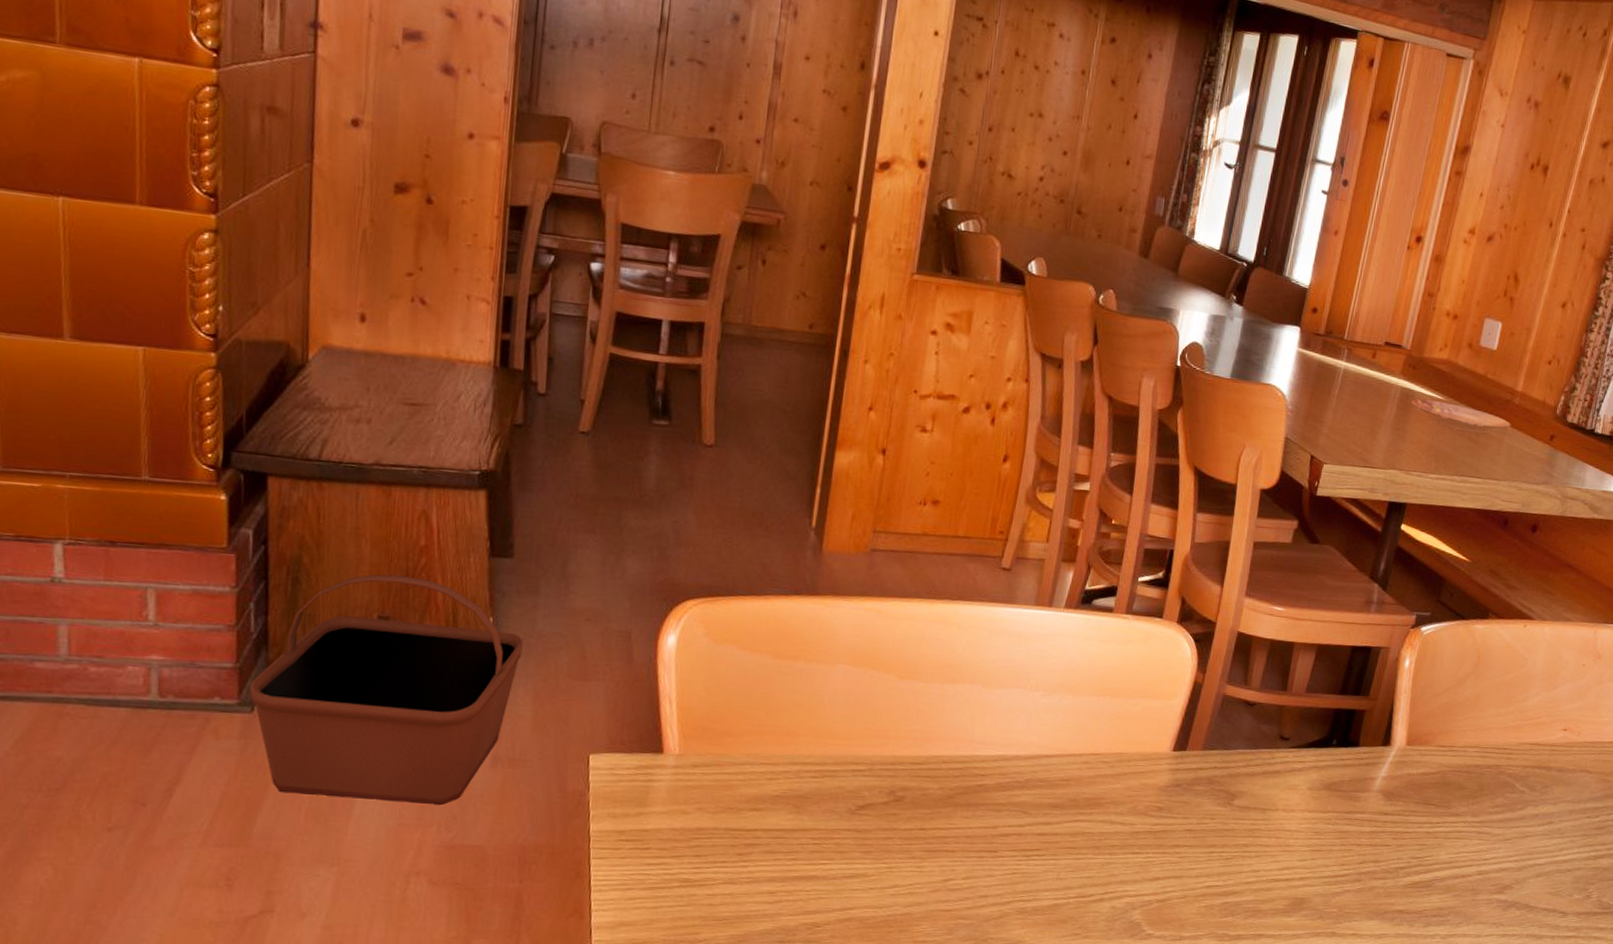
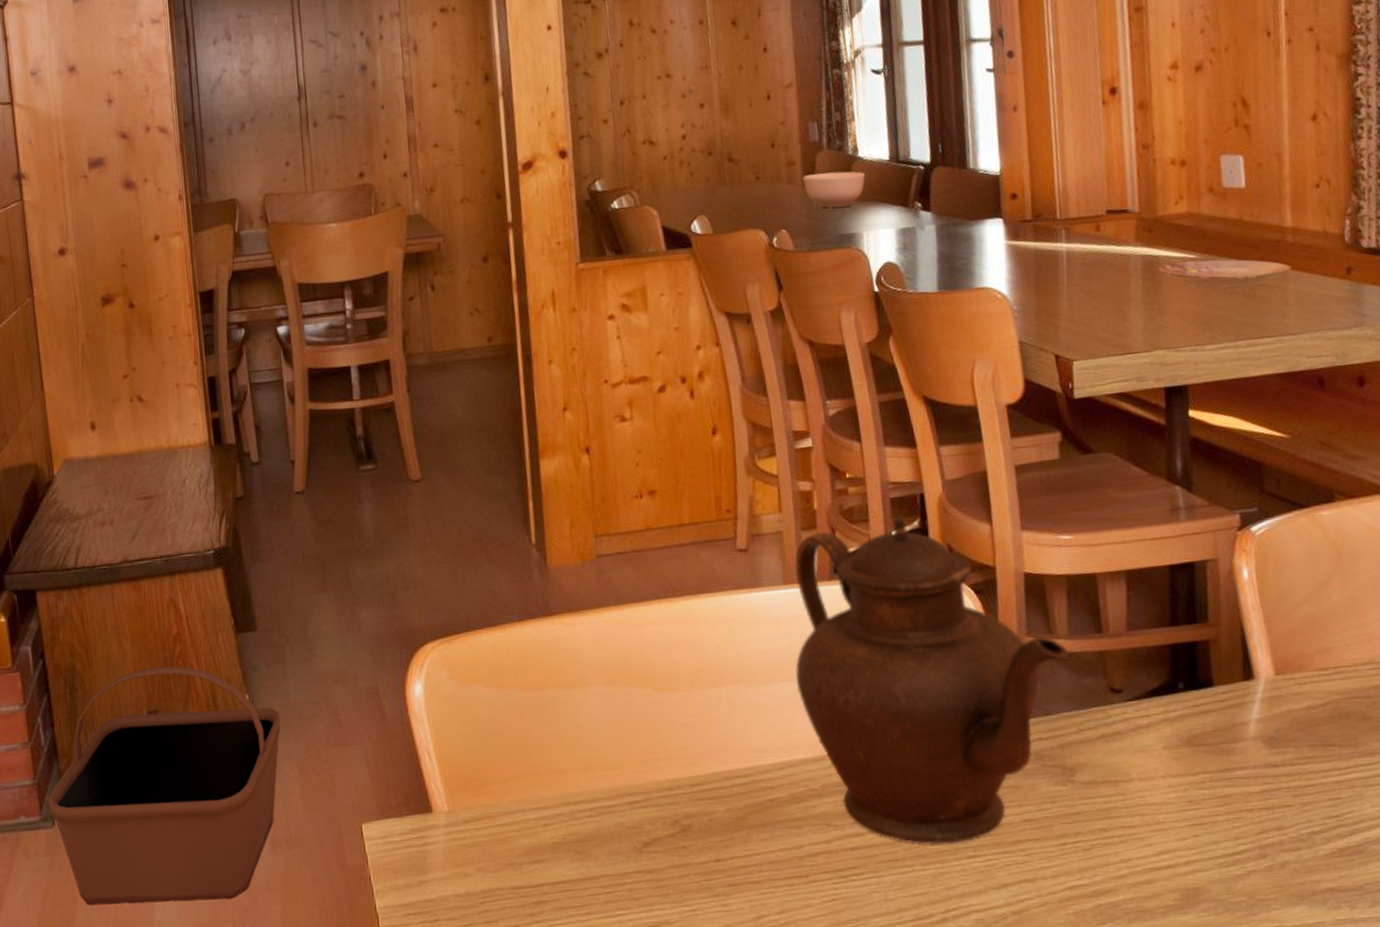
teapot: none [1024,564,1256,841] -> present [794,514,1069,844]
bowl: none [1139,244,1196,283] -> present [803,171,866,208]

